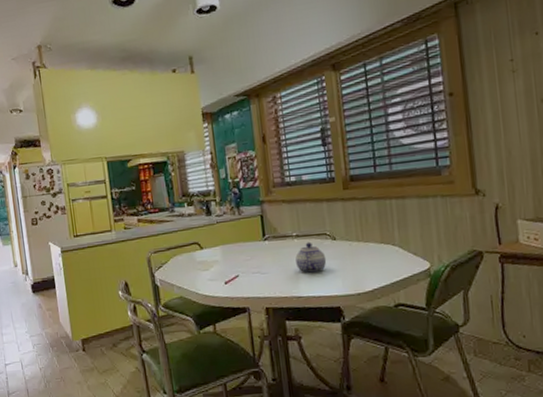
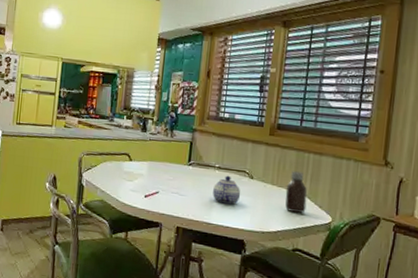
bottle: none [373,221,400,266] -> present [285,171,308,213]

